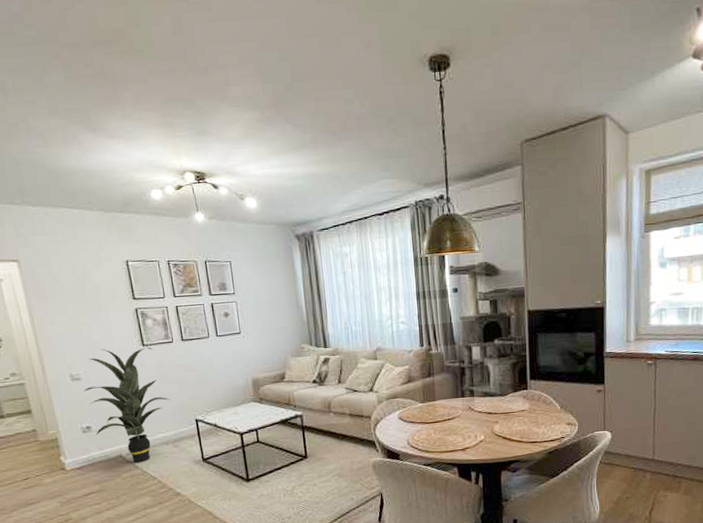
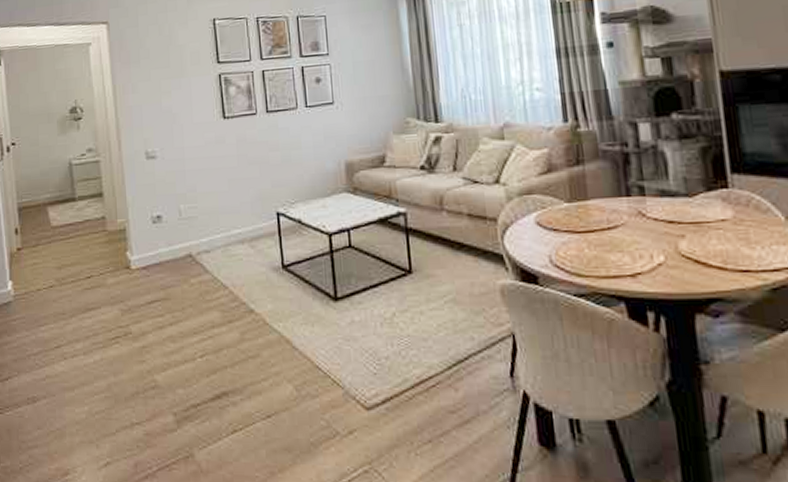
indoor plant: present [83,347,171,464] -> none [157,120,251,266]

